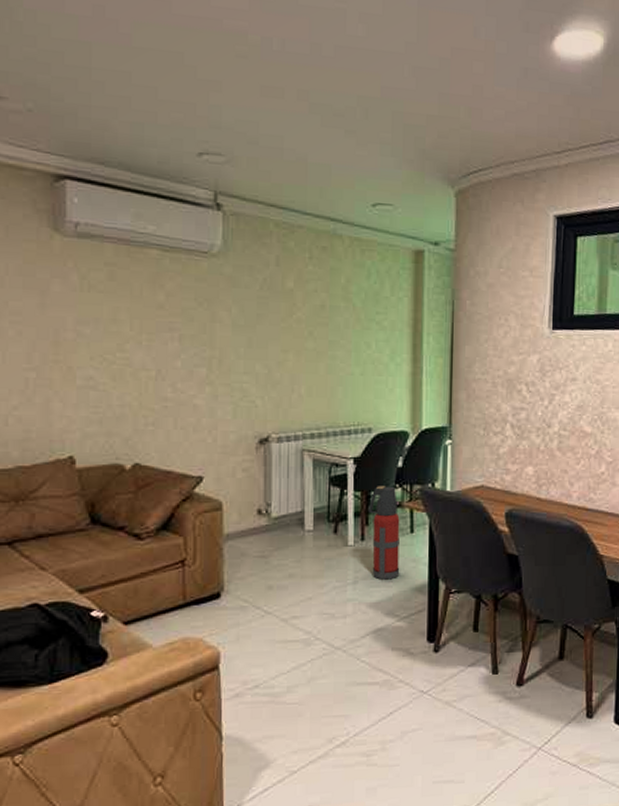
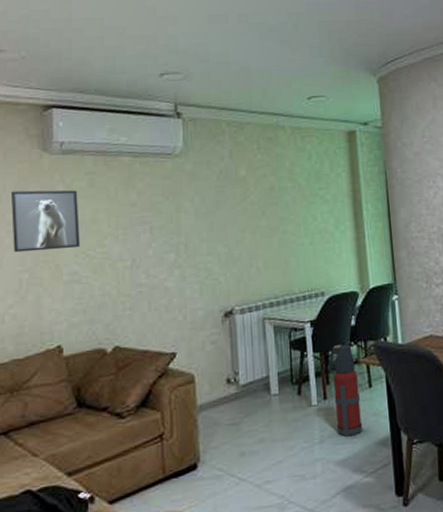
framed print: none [15,275,97,350] -> present [11,190,80,253]

